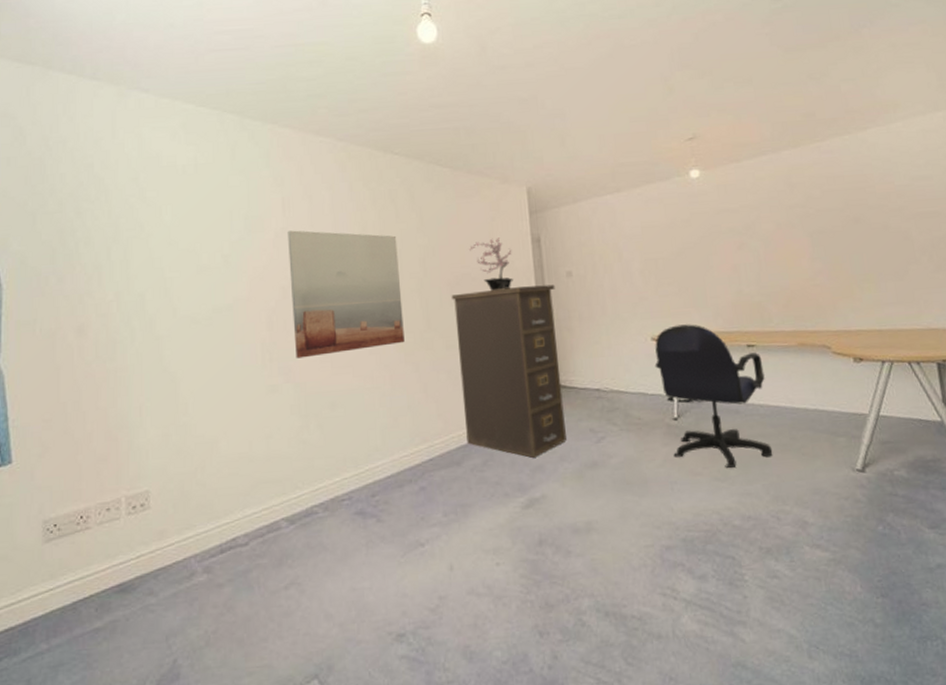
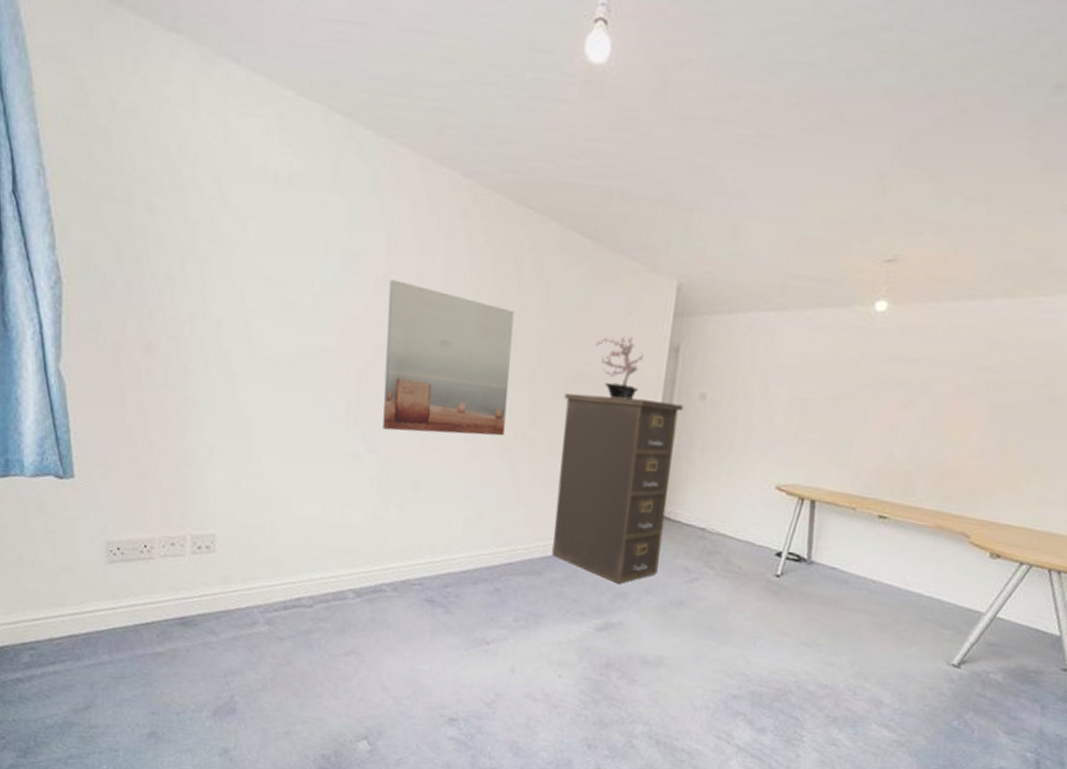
office chair: present [655,324,773,468] -> none [765,478,890,636]

